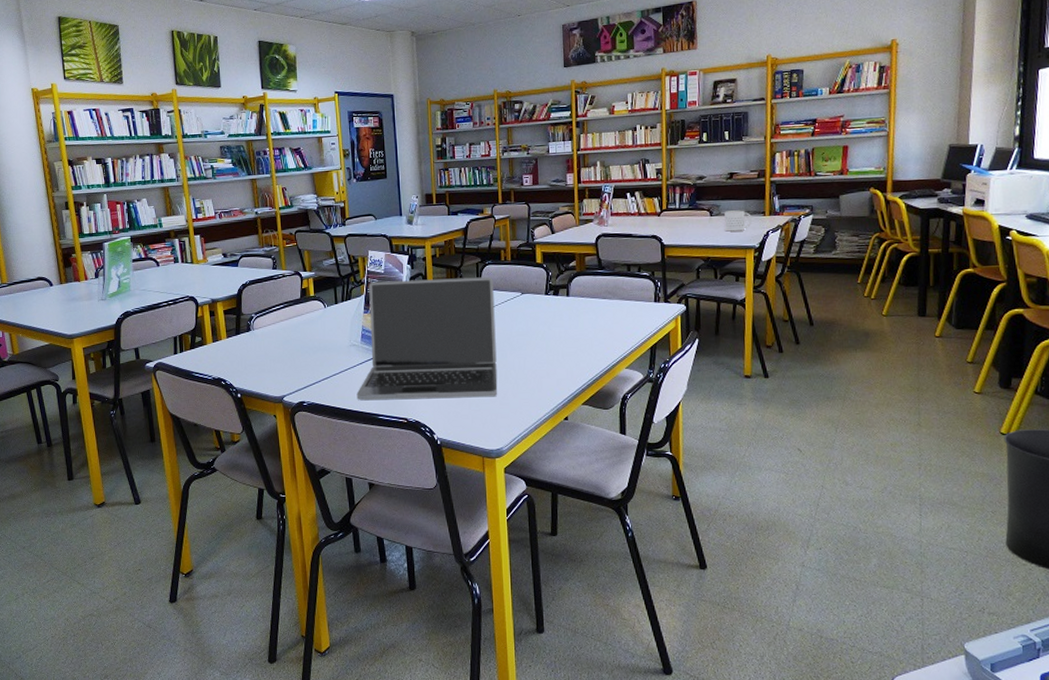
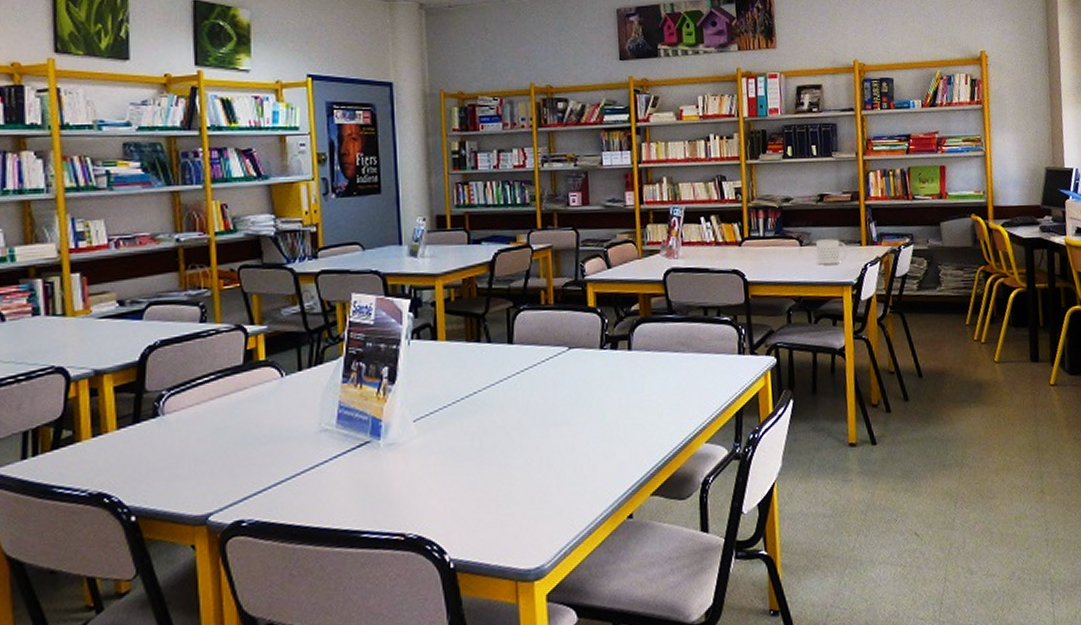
laptop: present [356,276,498,400] -> none [327,326,537,512]

